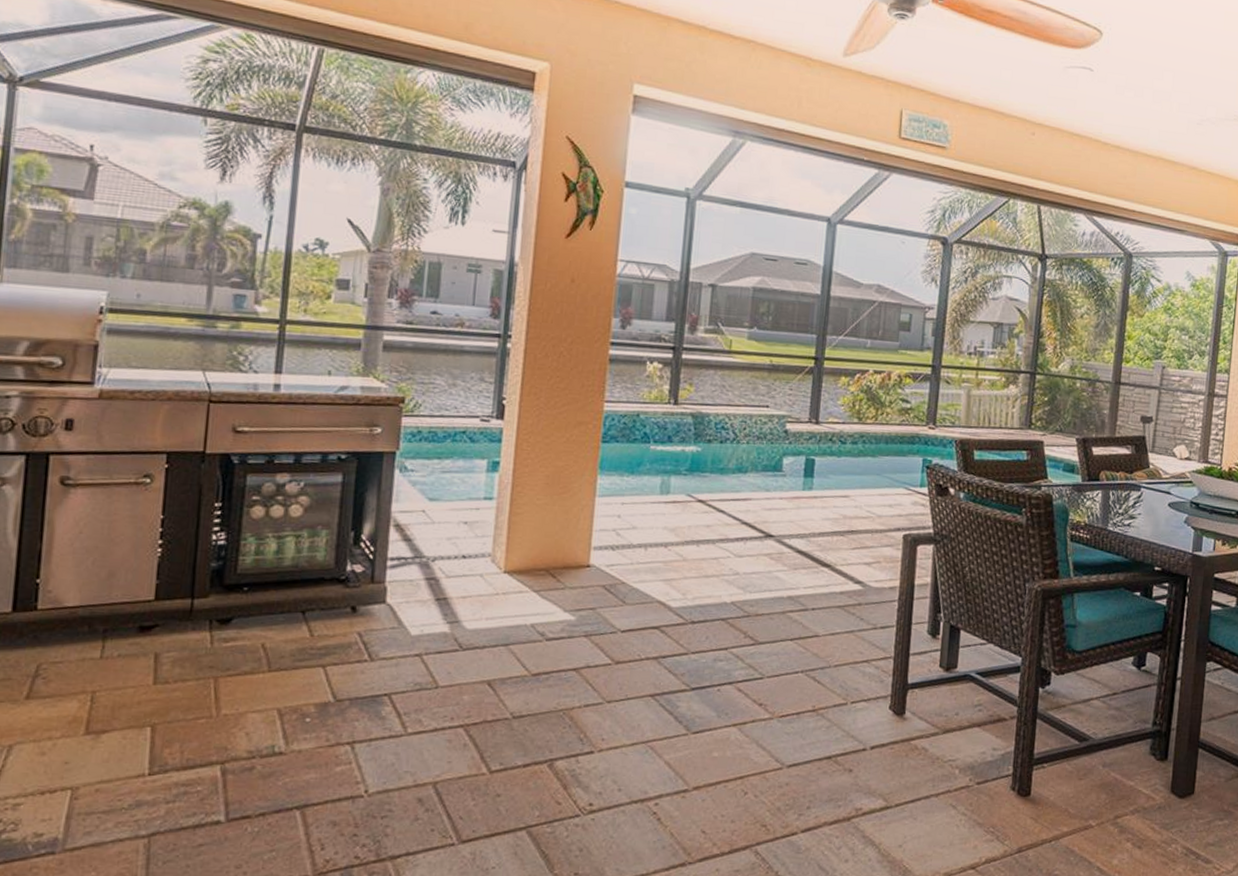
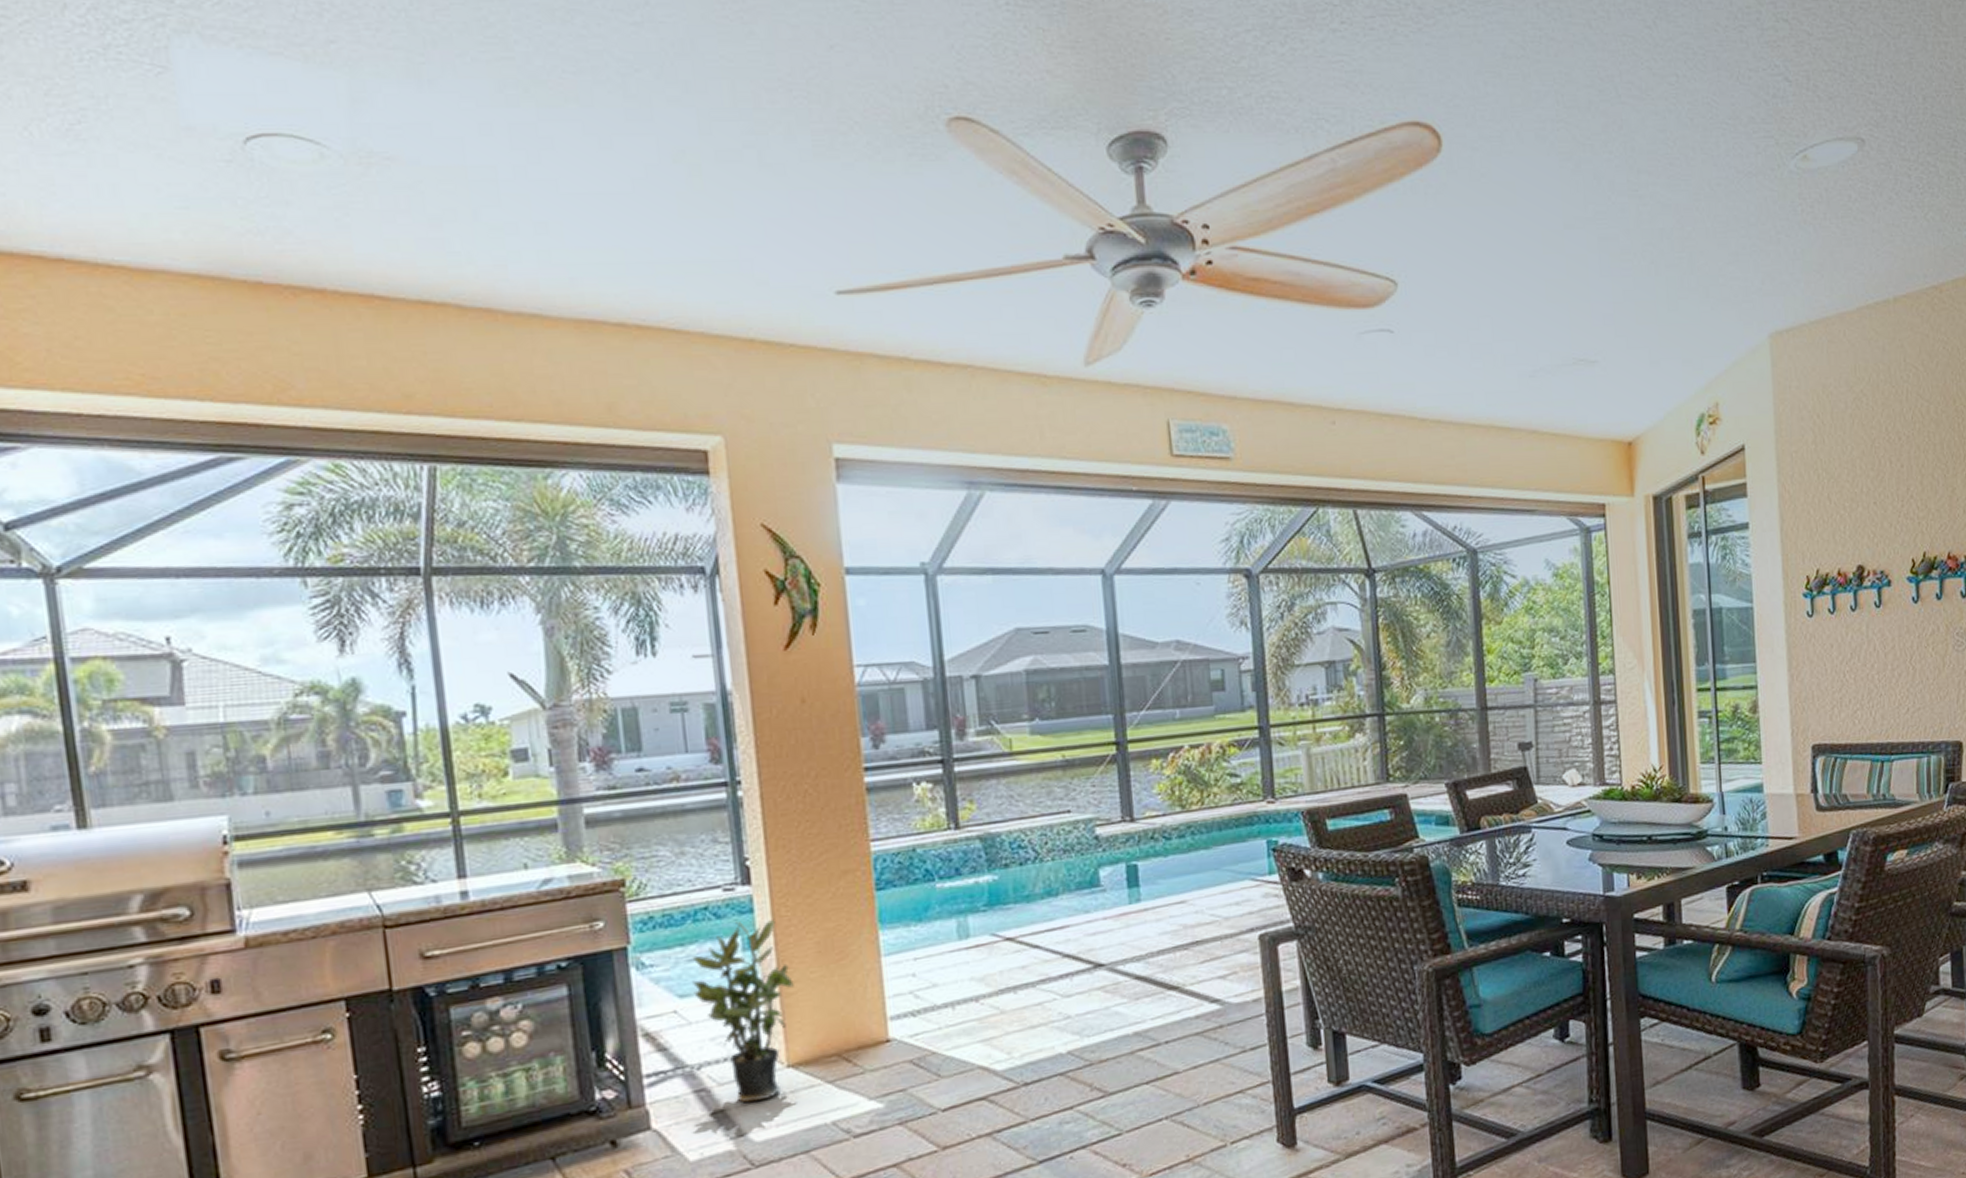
potted plant: none [441,447,522,597] -> present [692,918,794,1104]

